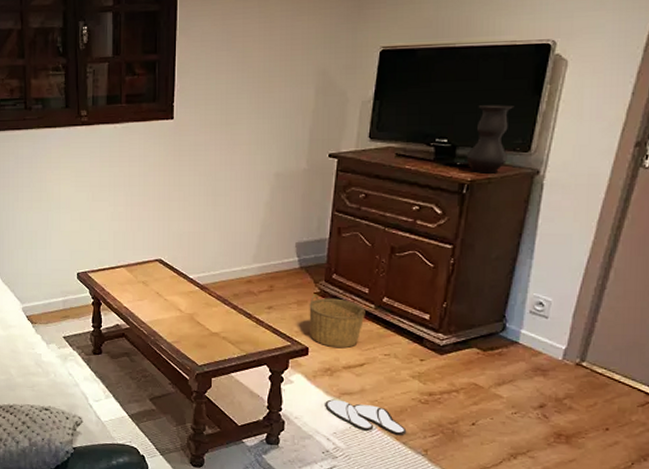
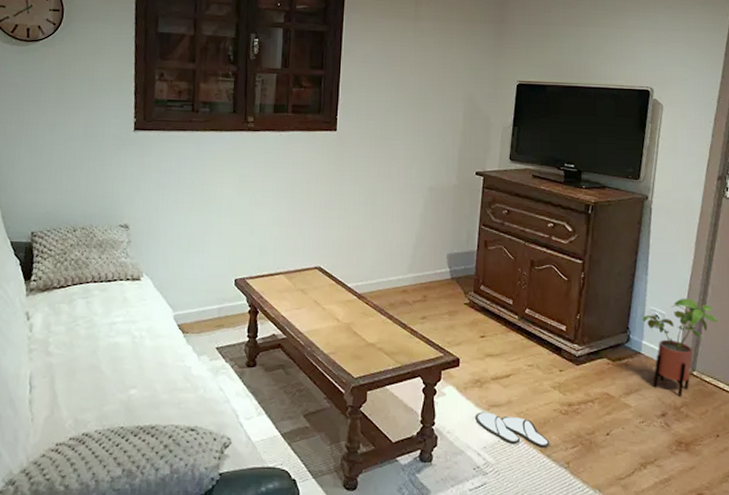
basket: present [309,295,366,349] -> none [460,306,510,360]
vase: present [466,105,515,174] -> none [590,137,625,197]
house plant: none [522,283,620,388] -> present [642,298,718,397]

